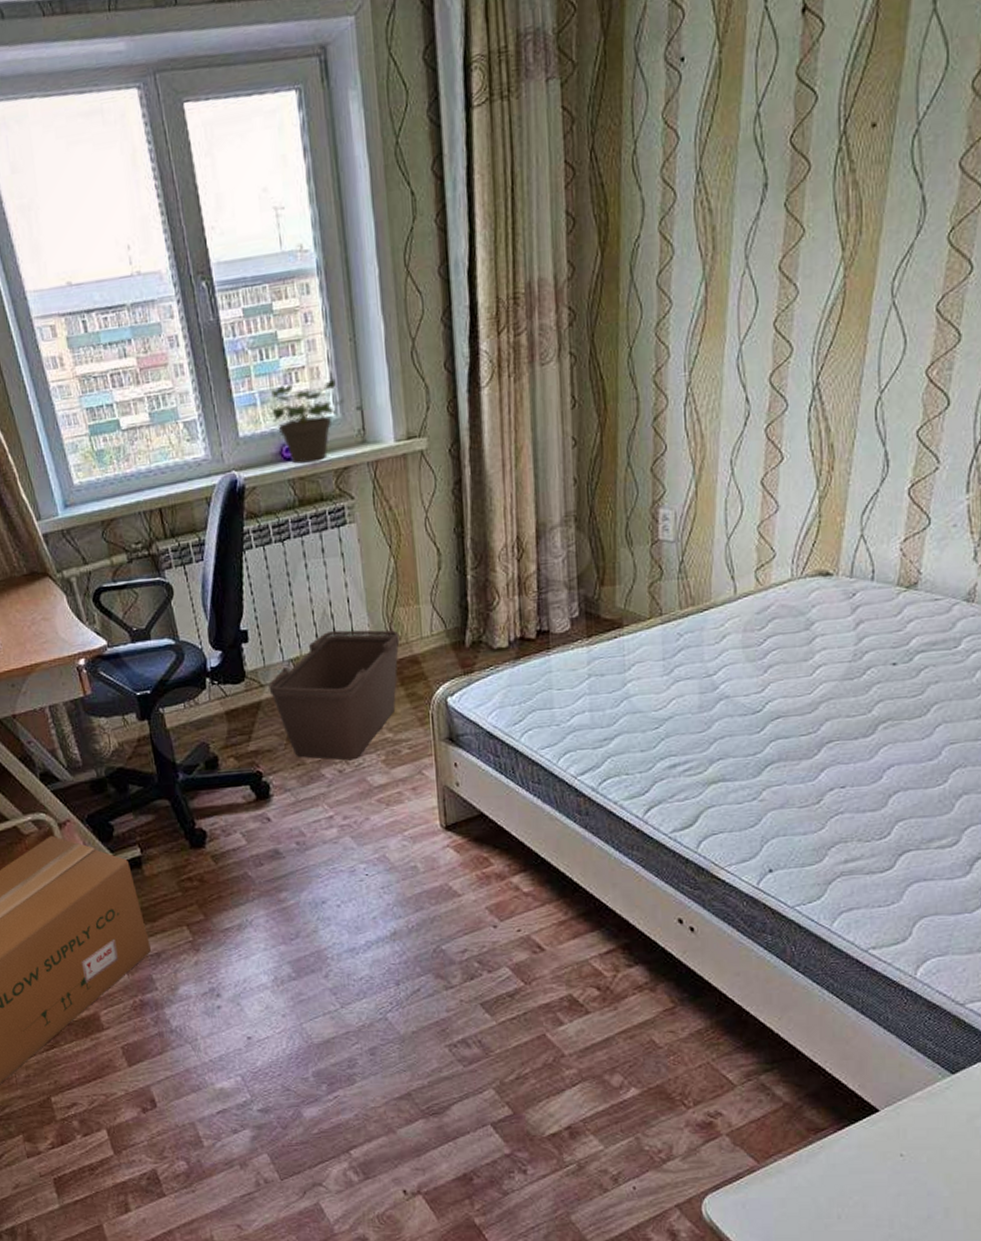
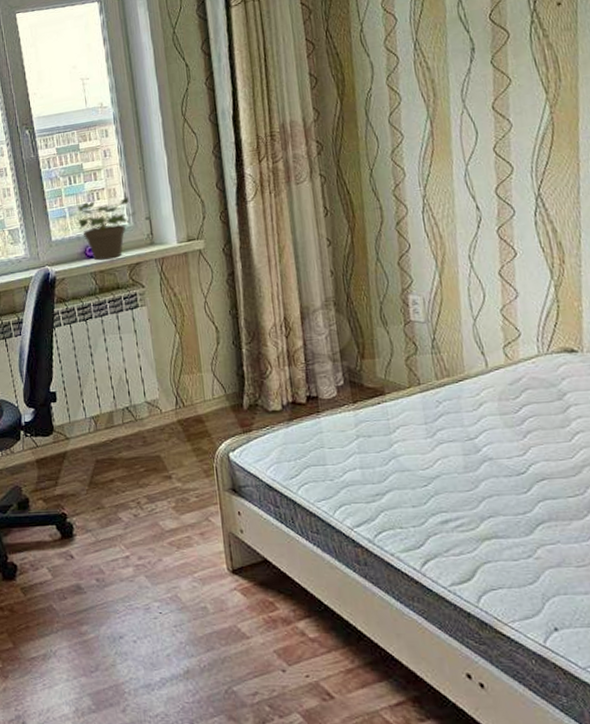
bicycle basket: present [268,629,400,761] -> none [73,393,186,506]

